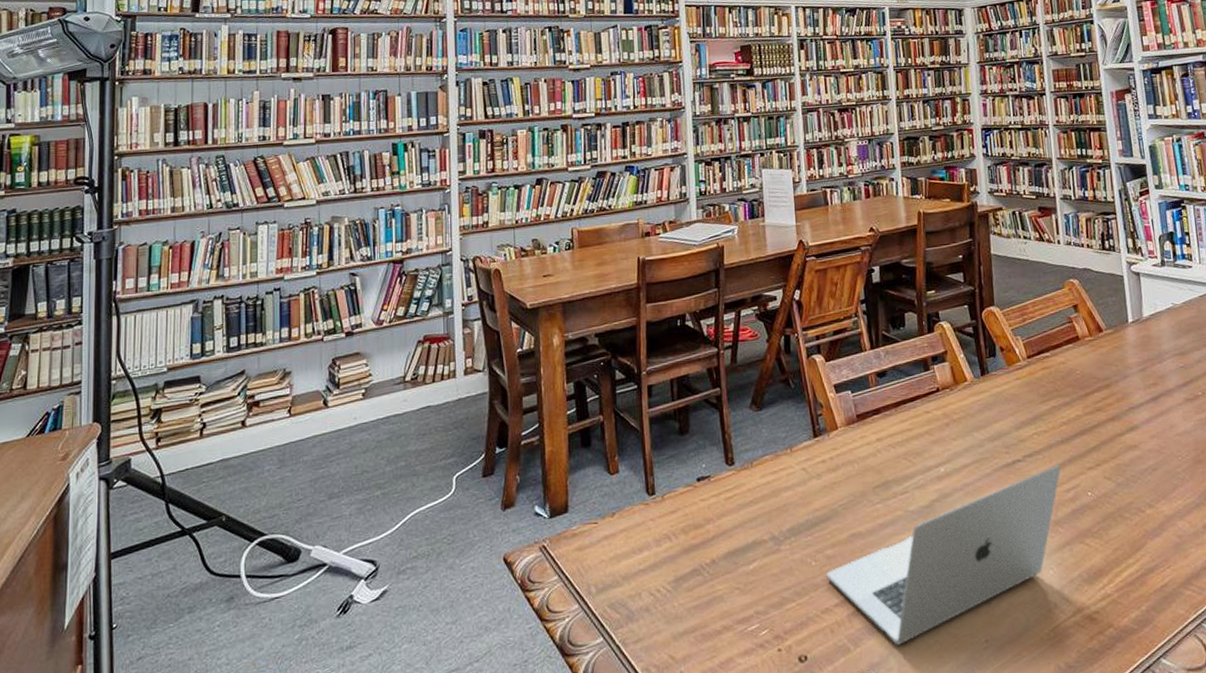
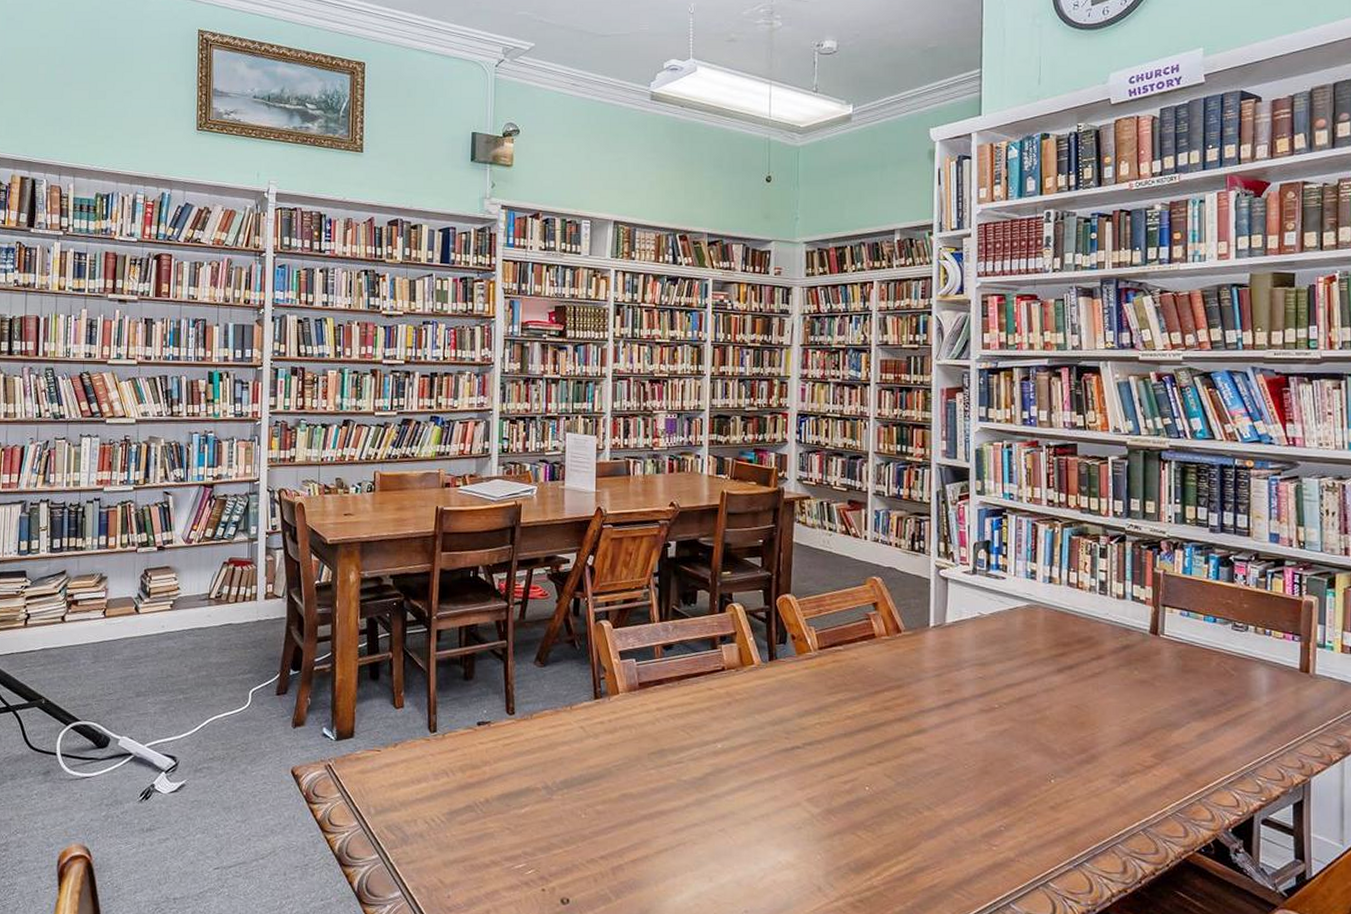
laptop: present [826,465,1061,645] -> none [595,756,840,903]

